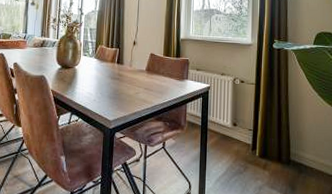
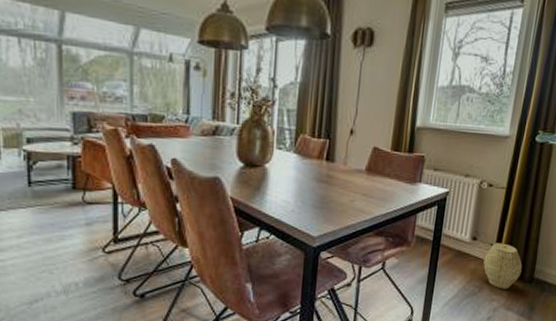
woven basket: none [245,128,278,170] -> present [483,243,522,289]

